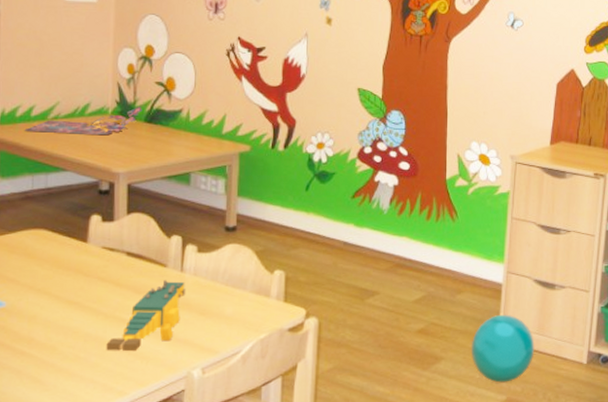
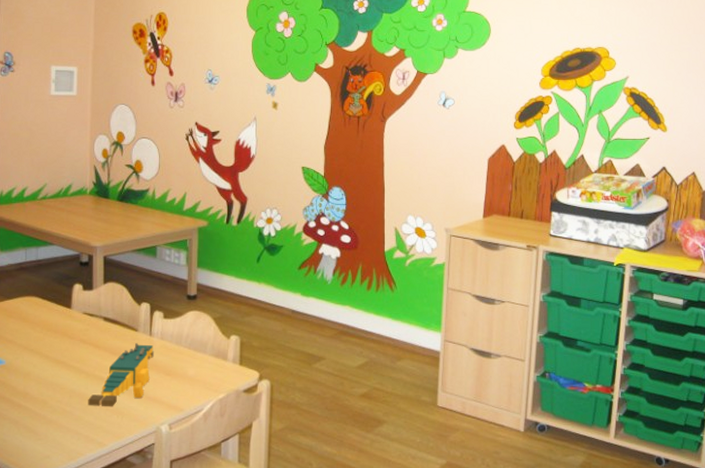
puzzle: present [24,107,142,136] -> none [19,187,115,213]
ball: present [470,314,535,383] -> none [411,381,473,447]

